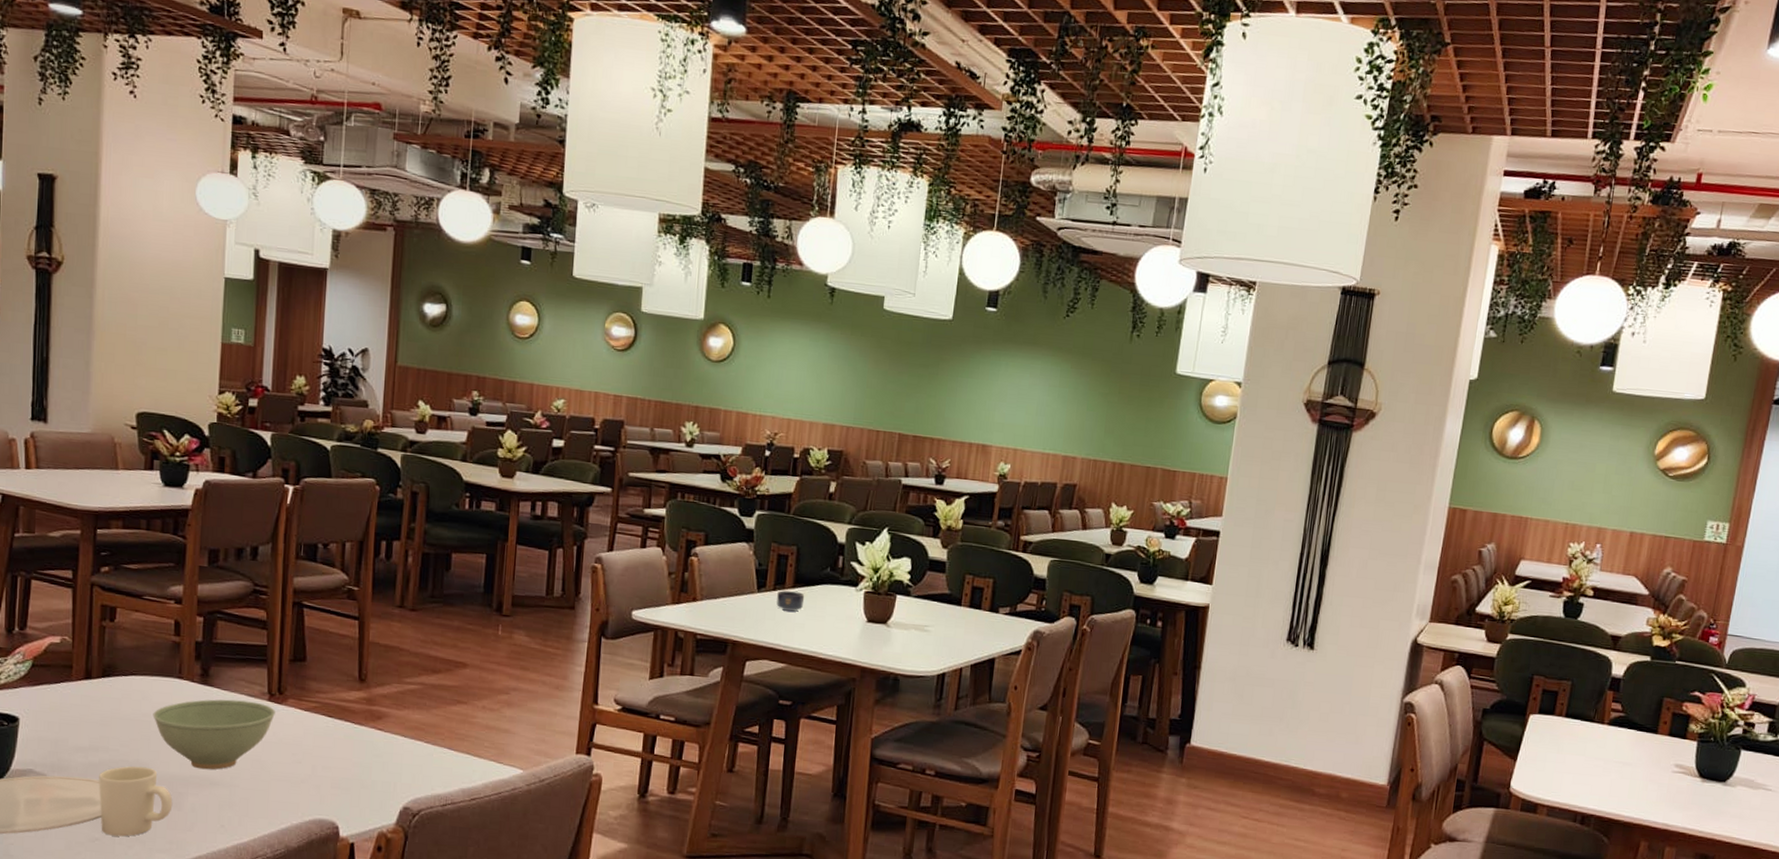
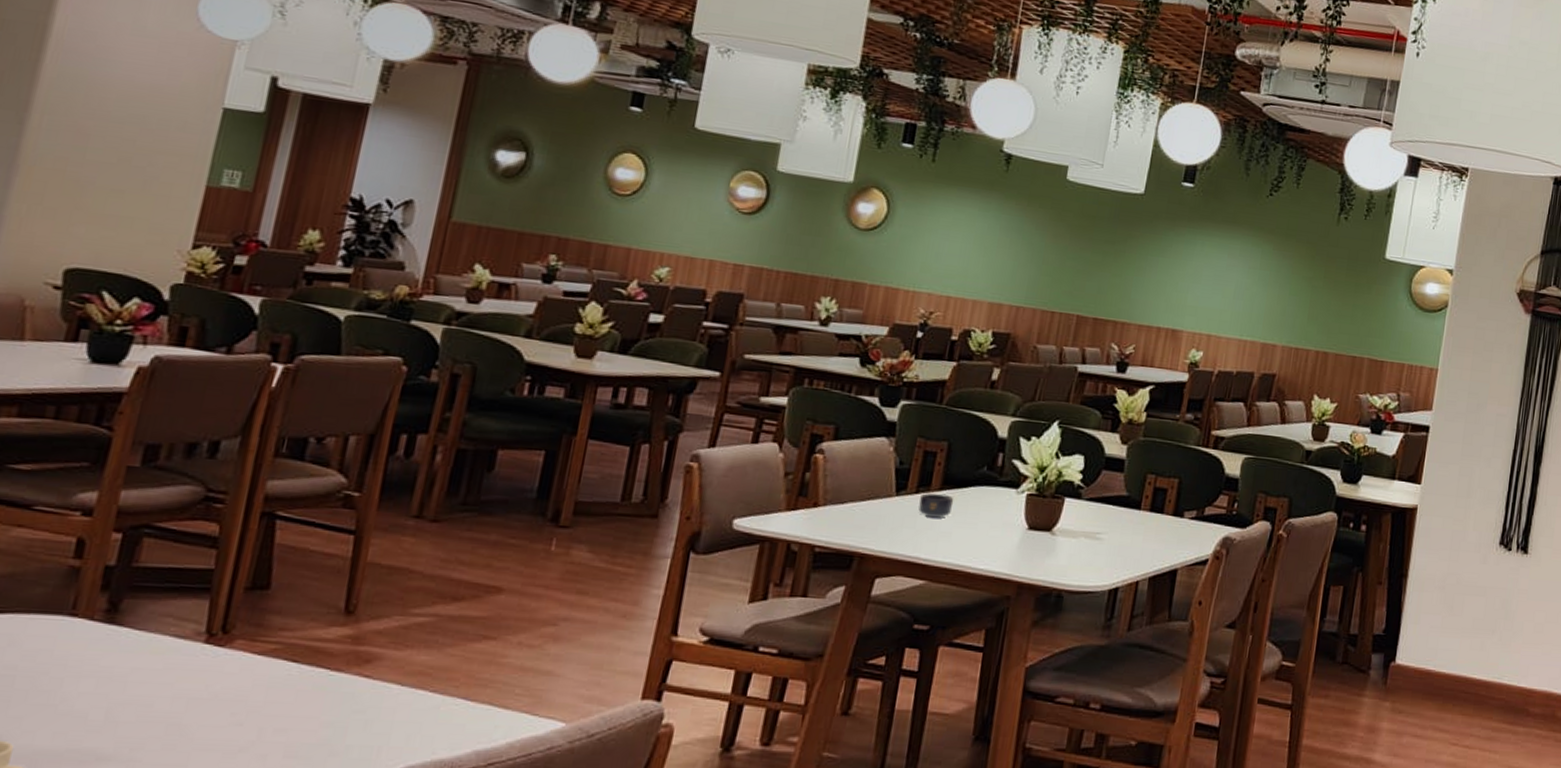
bowl: present [153,699,275,770] -> none [20,642,214,740]

